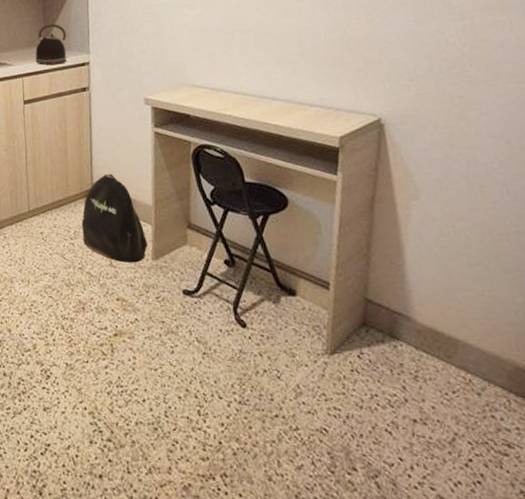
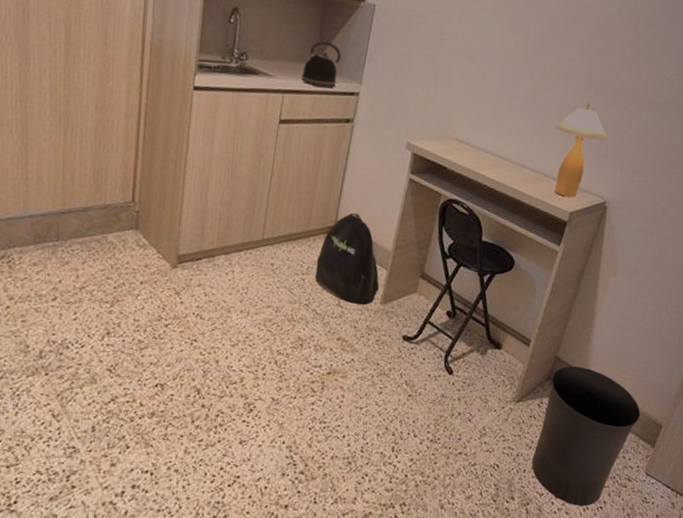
table lamp: none [297,19,365,122] -> present [554,102,609,198]
waste bin: none [366,307,502,479] -> present [532,365,641,506]

